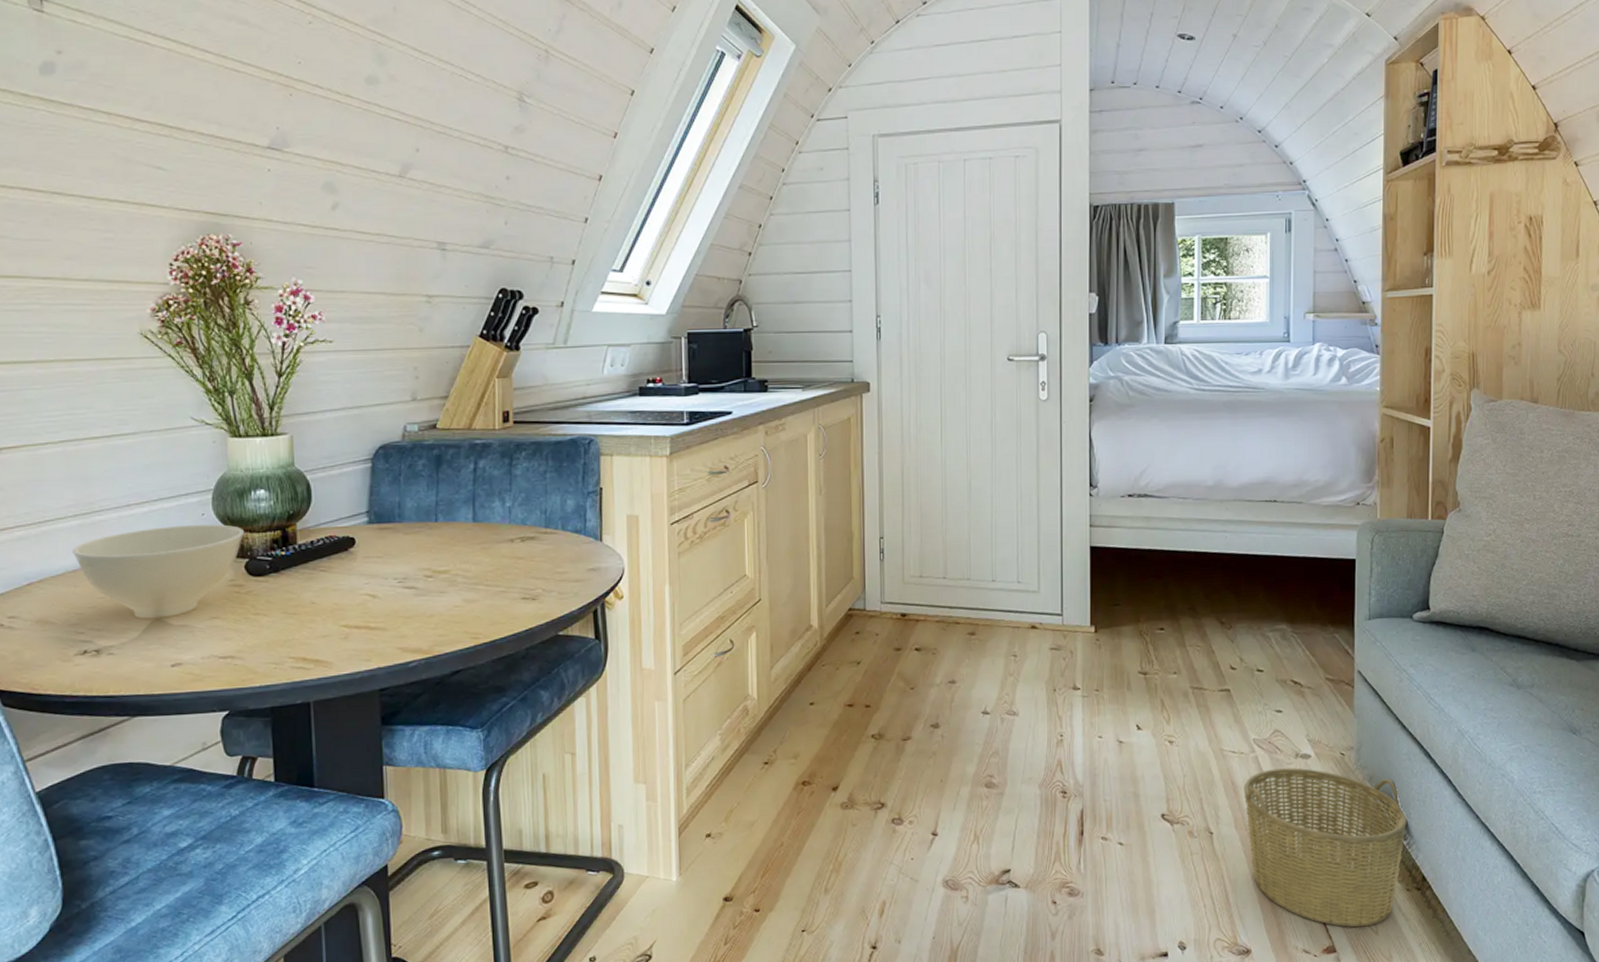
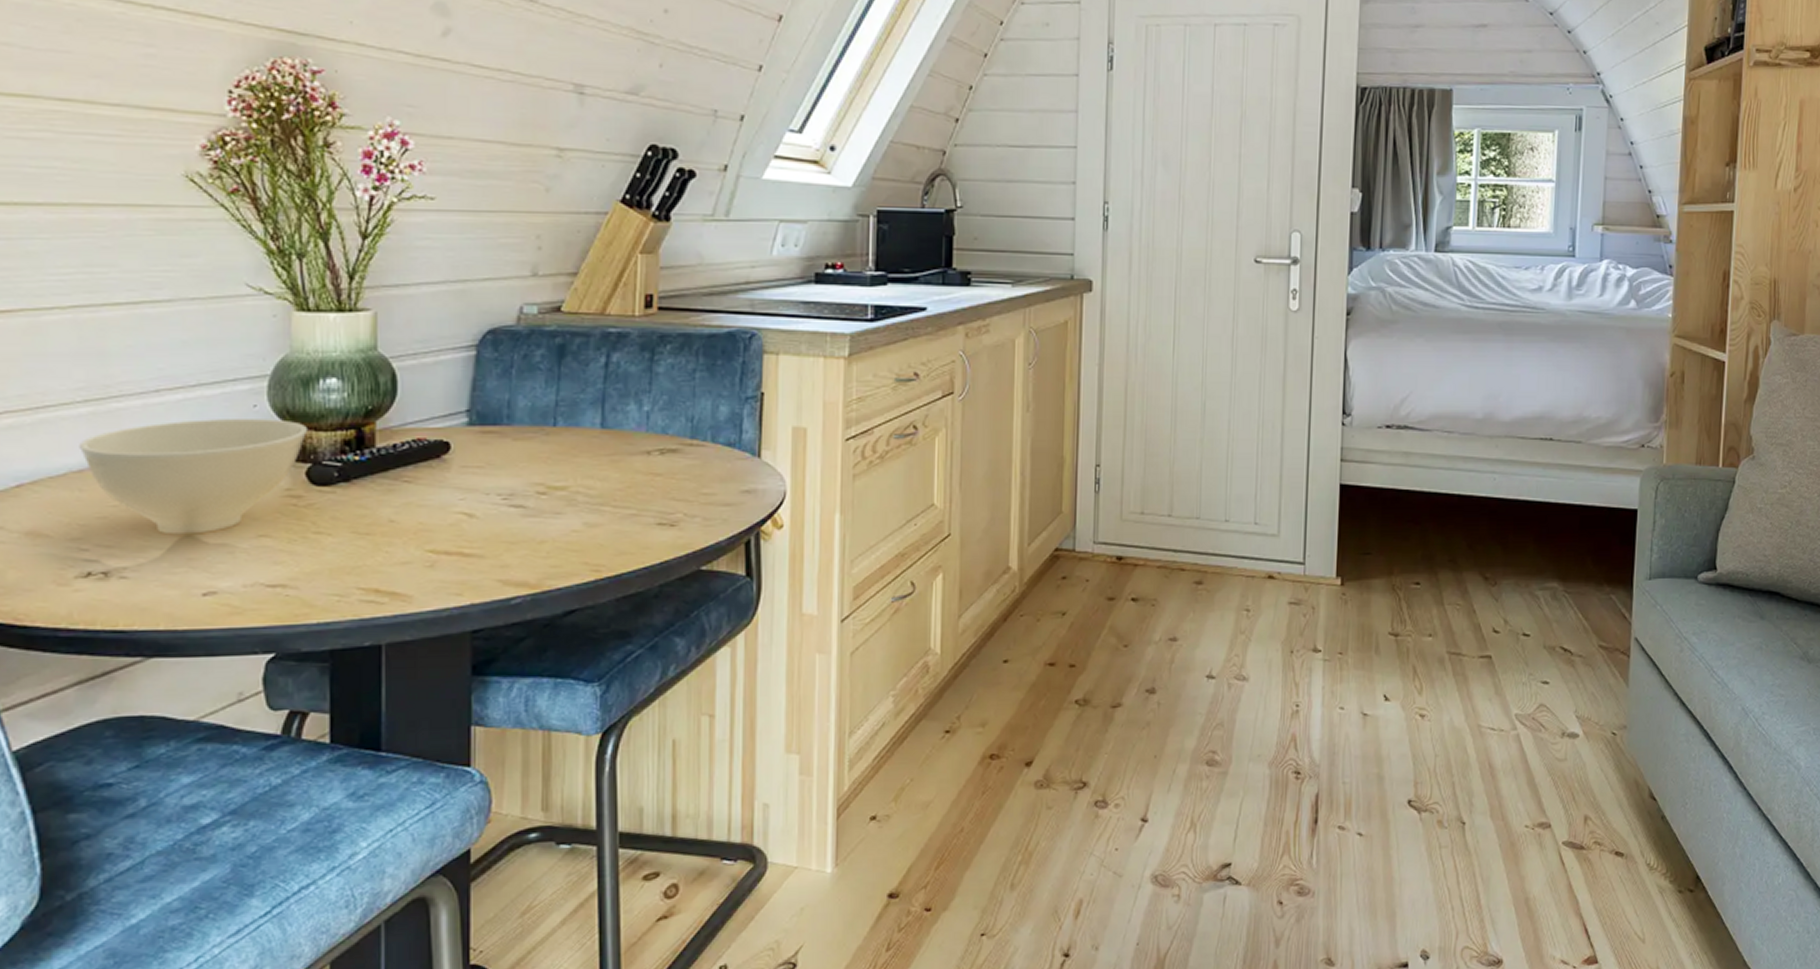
basket: present [1243,768,1408,928] -> none [1502,748,1683,935]

